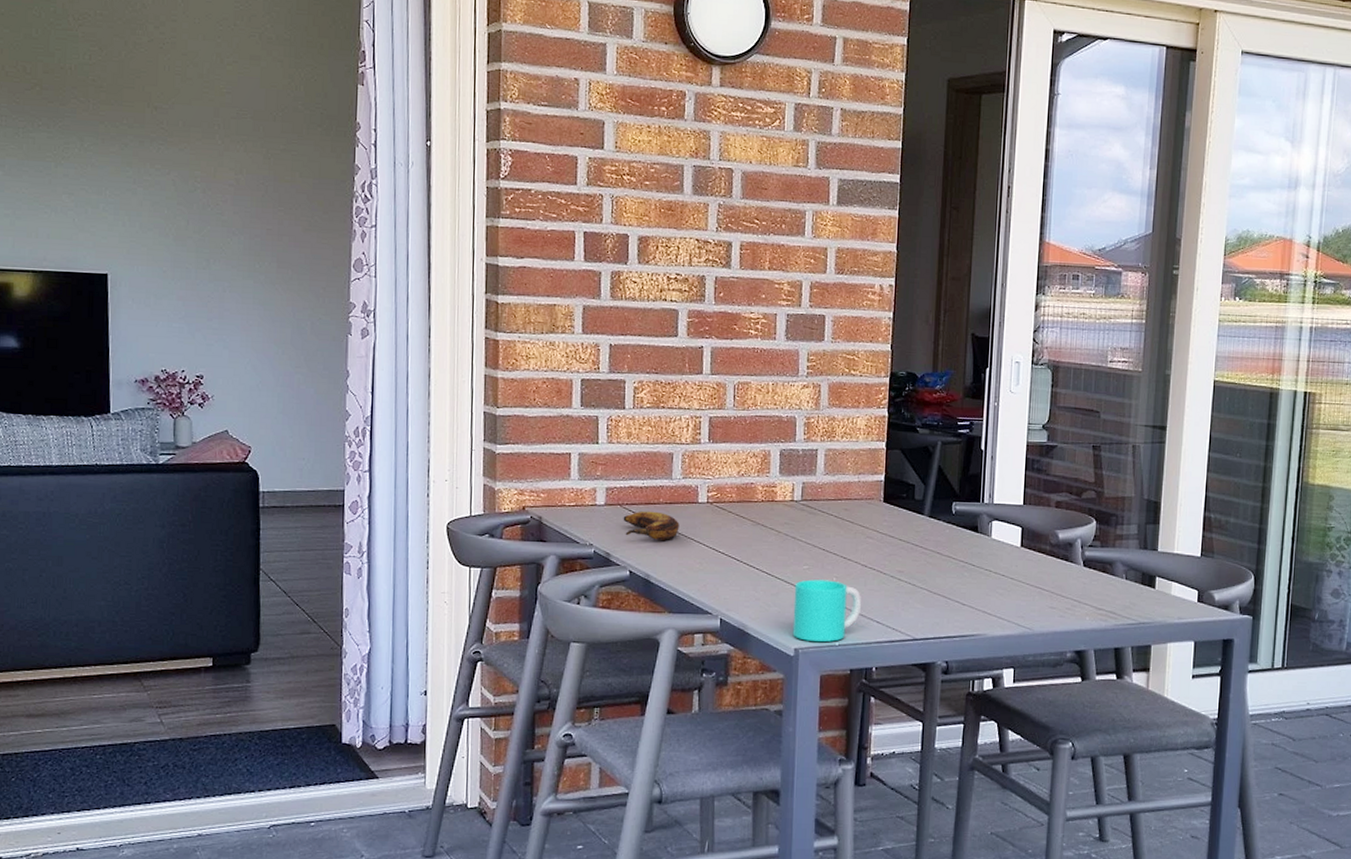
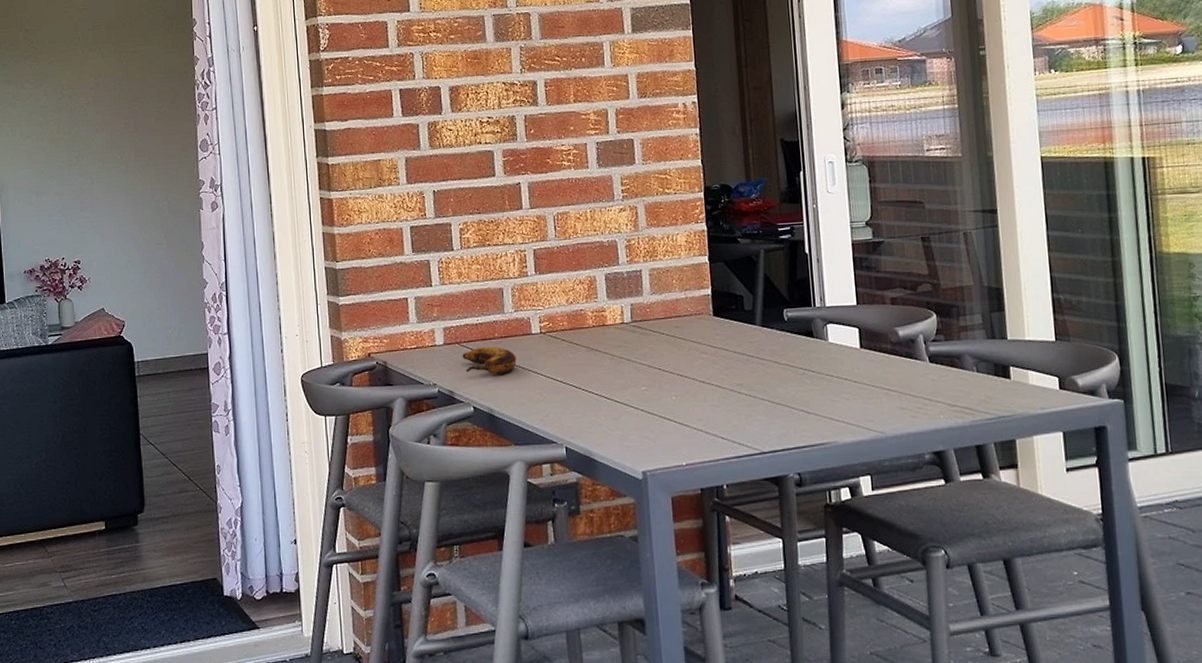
cup: present [792,579,862,643] -> none [635,399,705,464]

